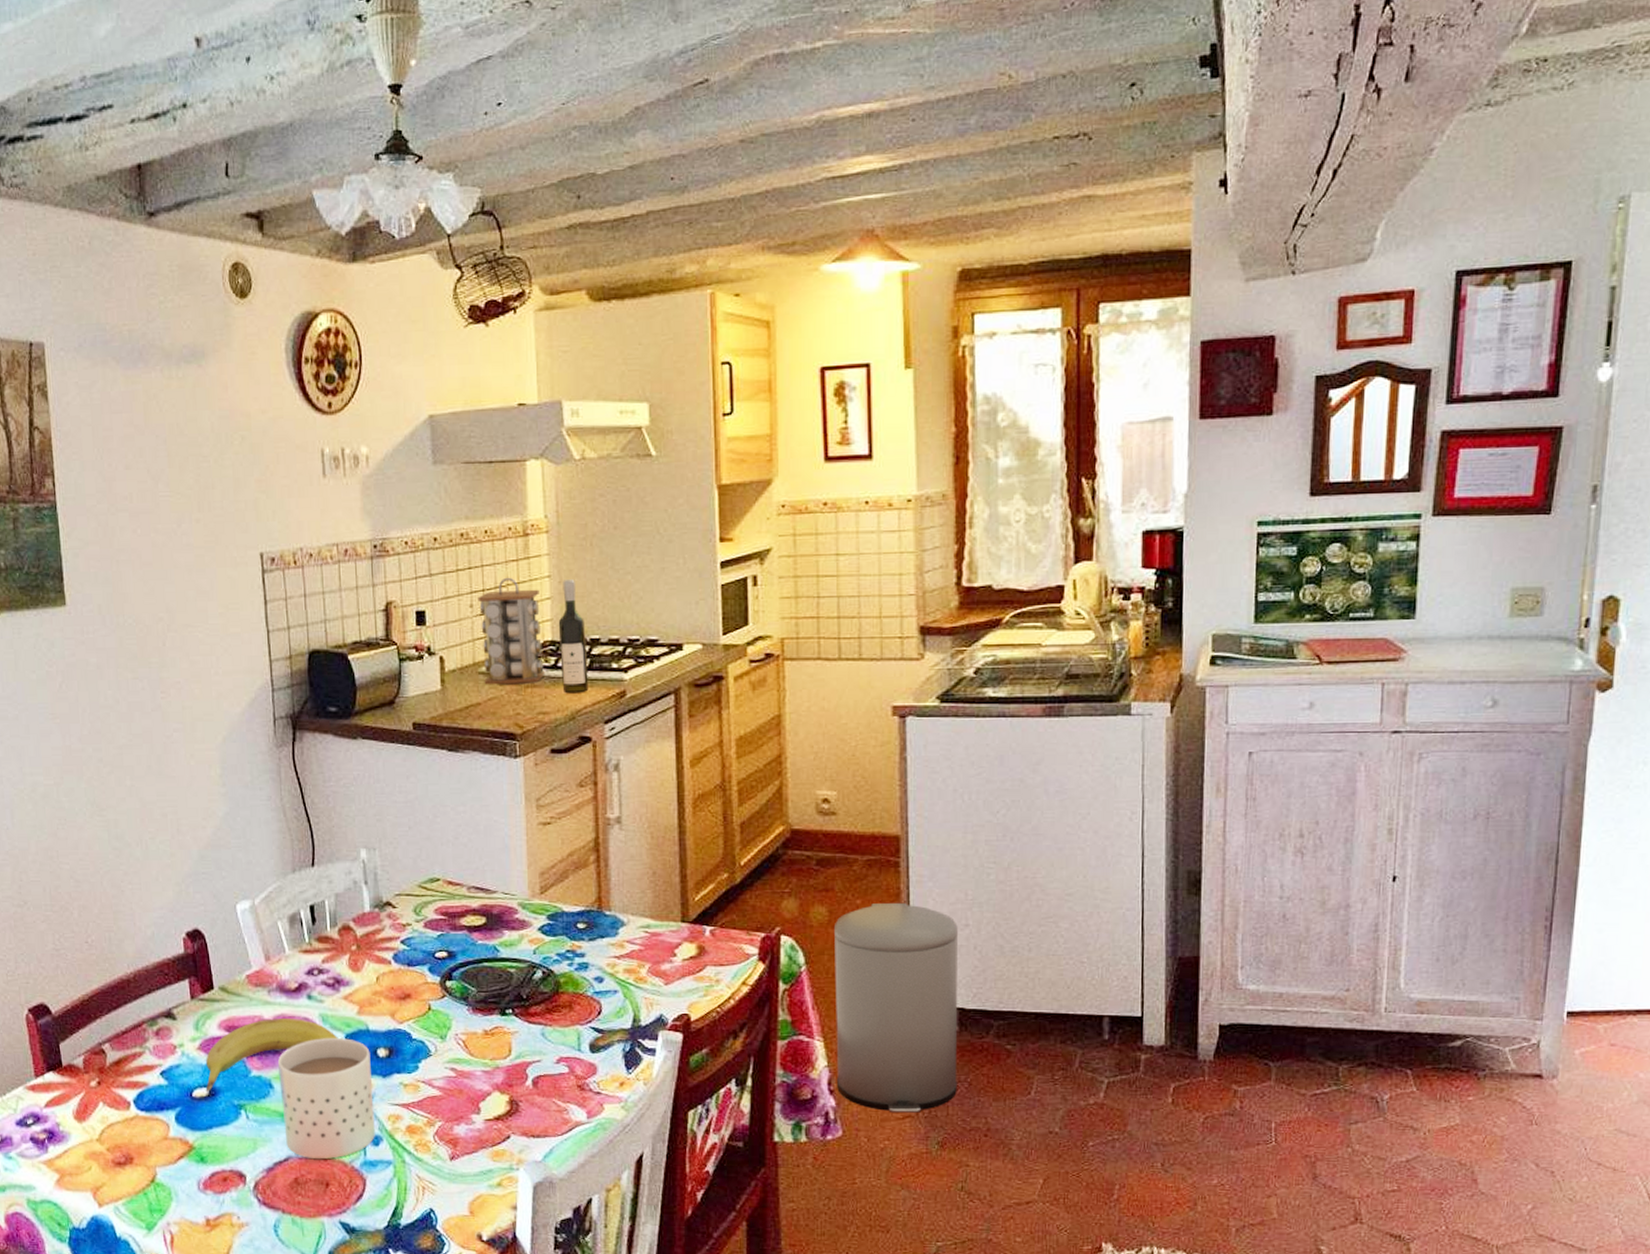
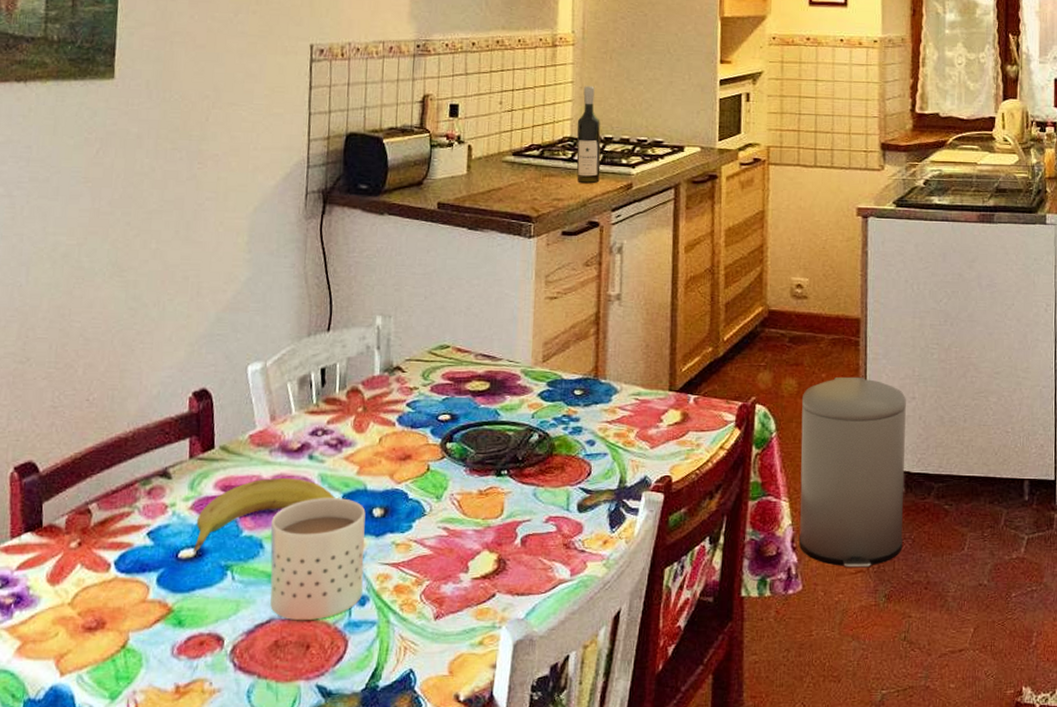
spice rack: present [477,577,546,685] -> none [507,80,563,174]

